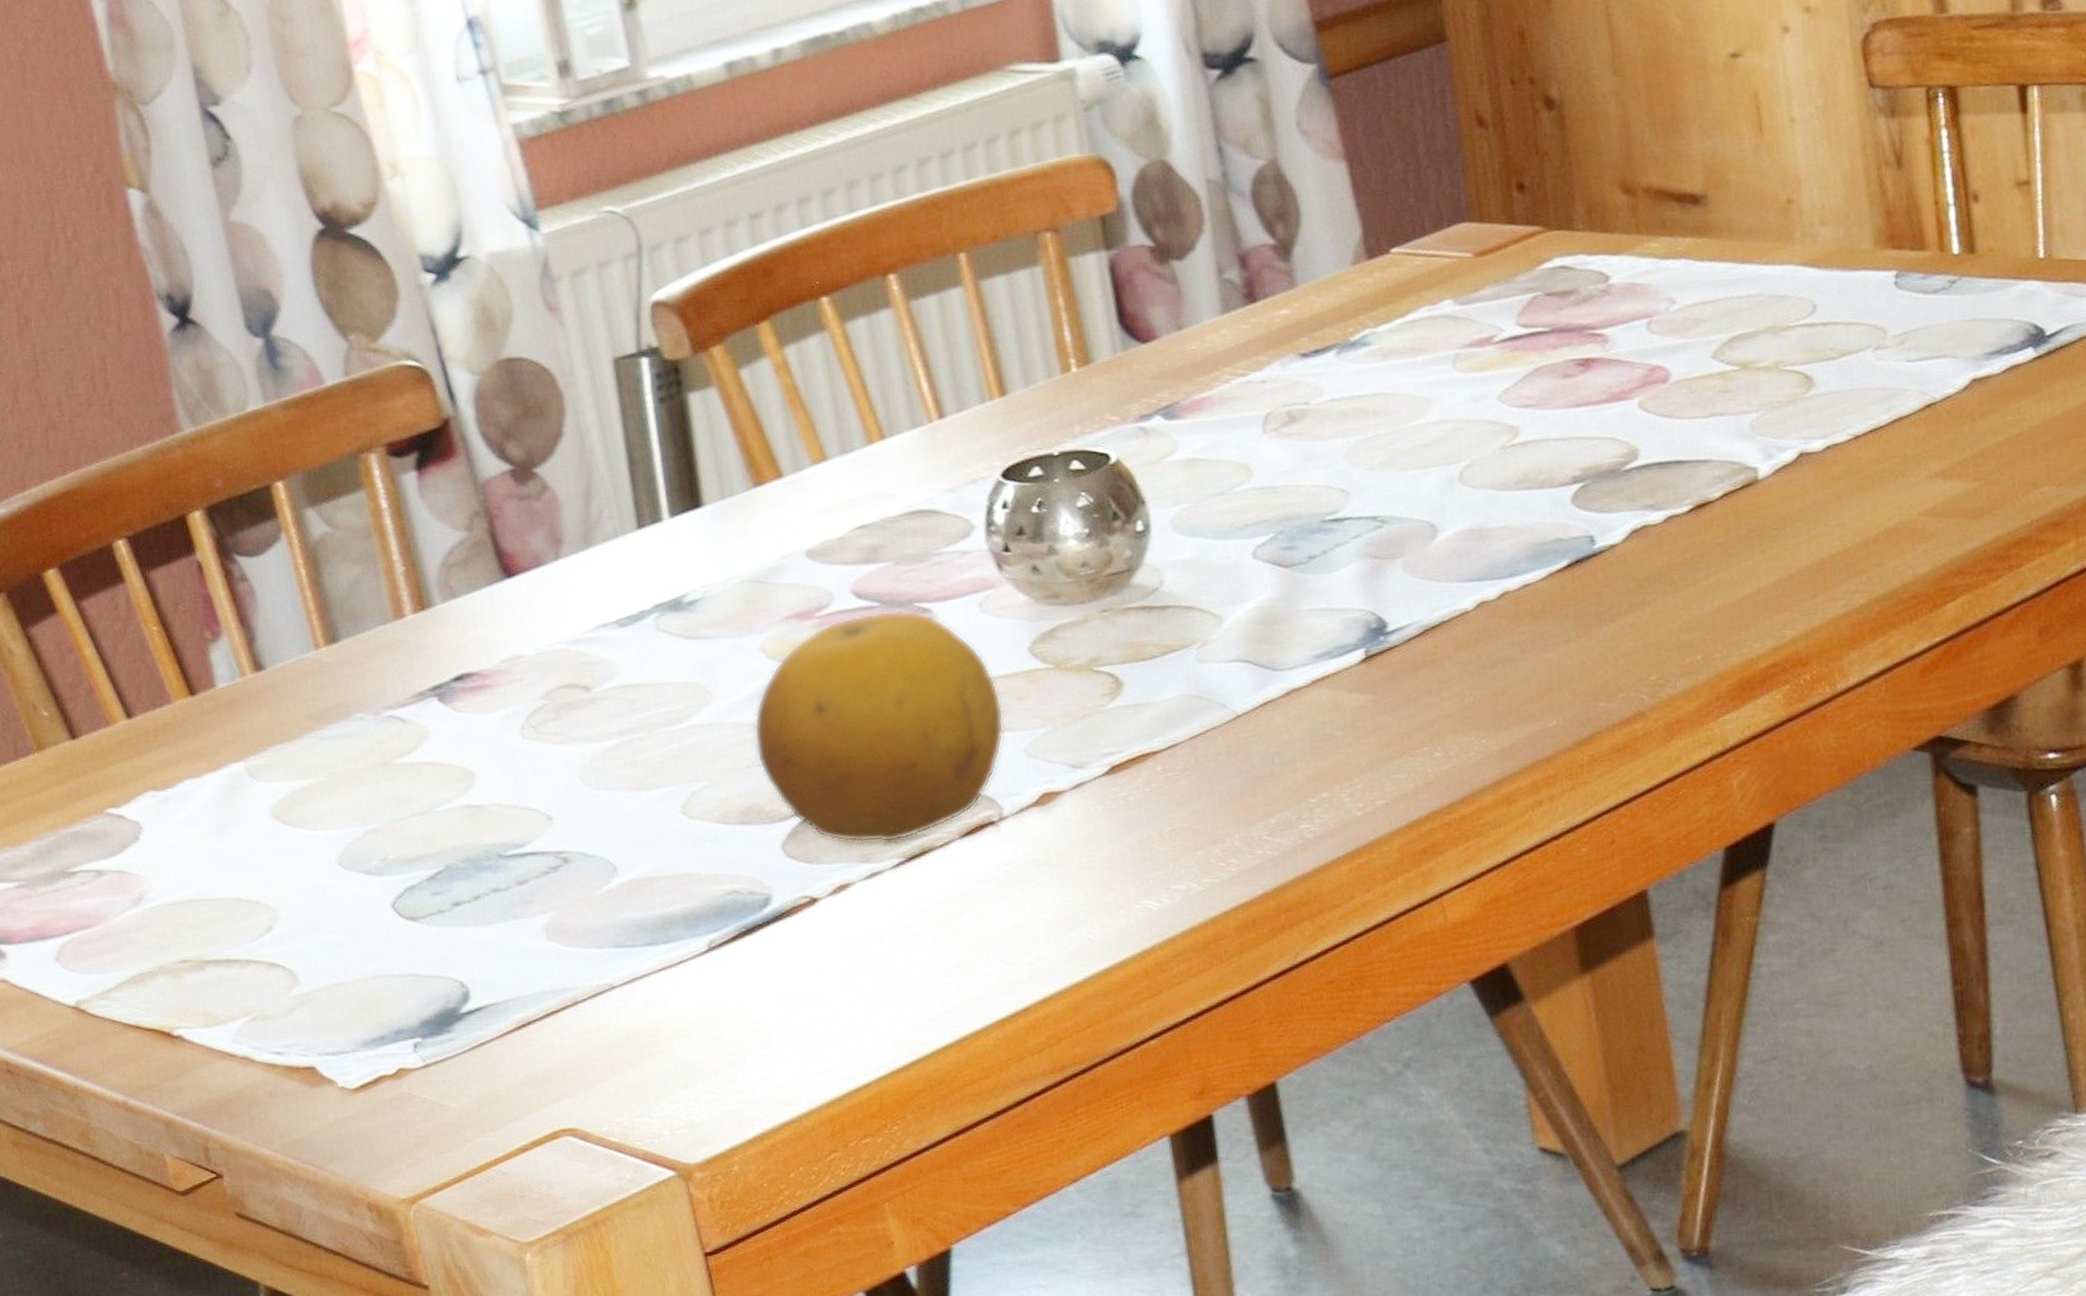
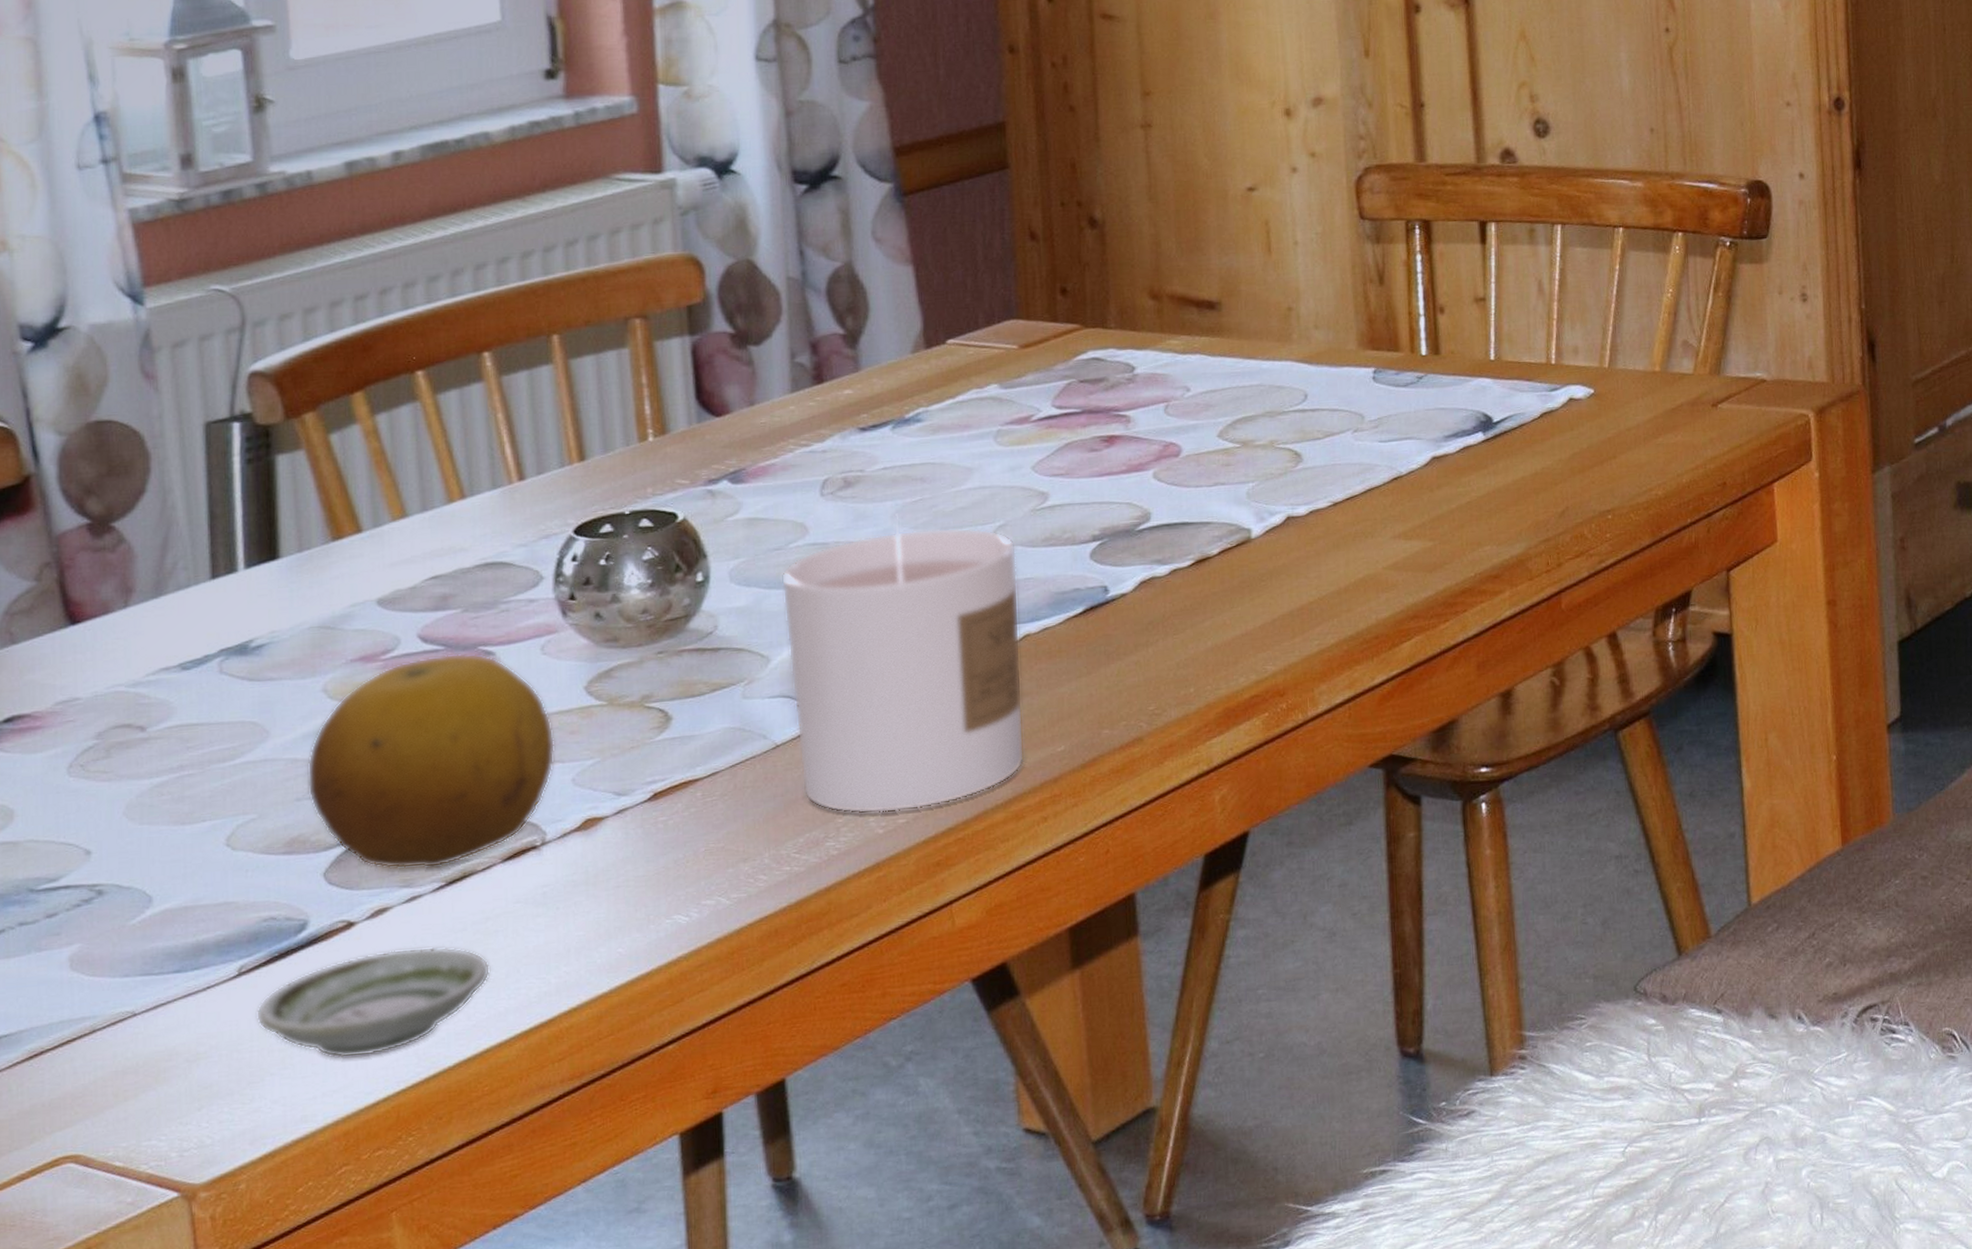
saucer: none [729,926,960,1041] -> present [255,946,491,1059]
candle: none [1227,452,1512,794] -> present [781,513,1025,814]

